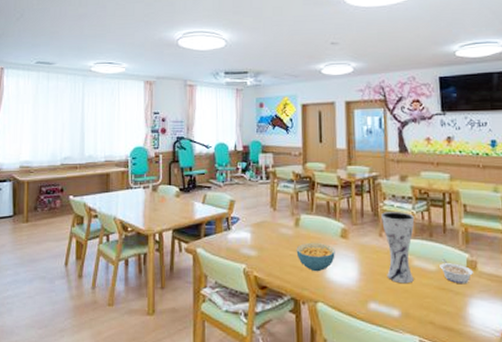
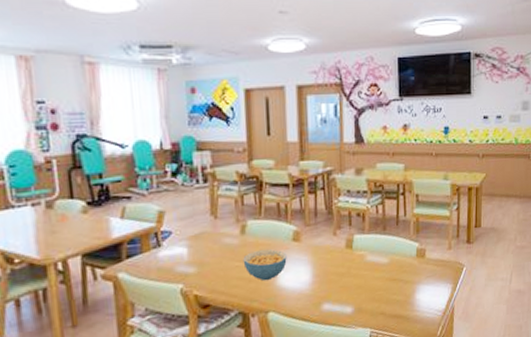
vase: present [381,212,415,284] -> none [336,207,369,281]
legume: present [440,259,473,284] -> none [392,250,422,273]

